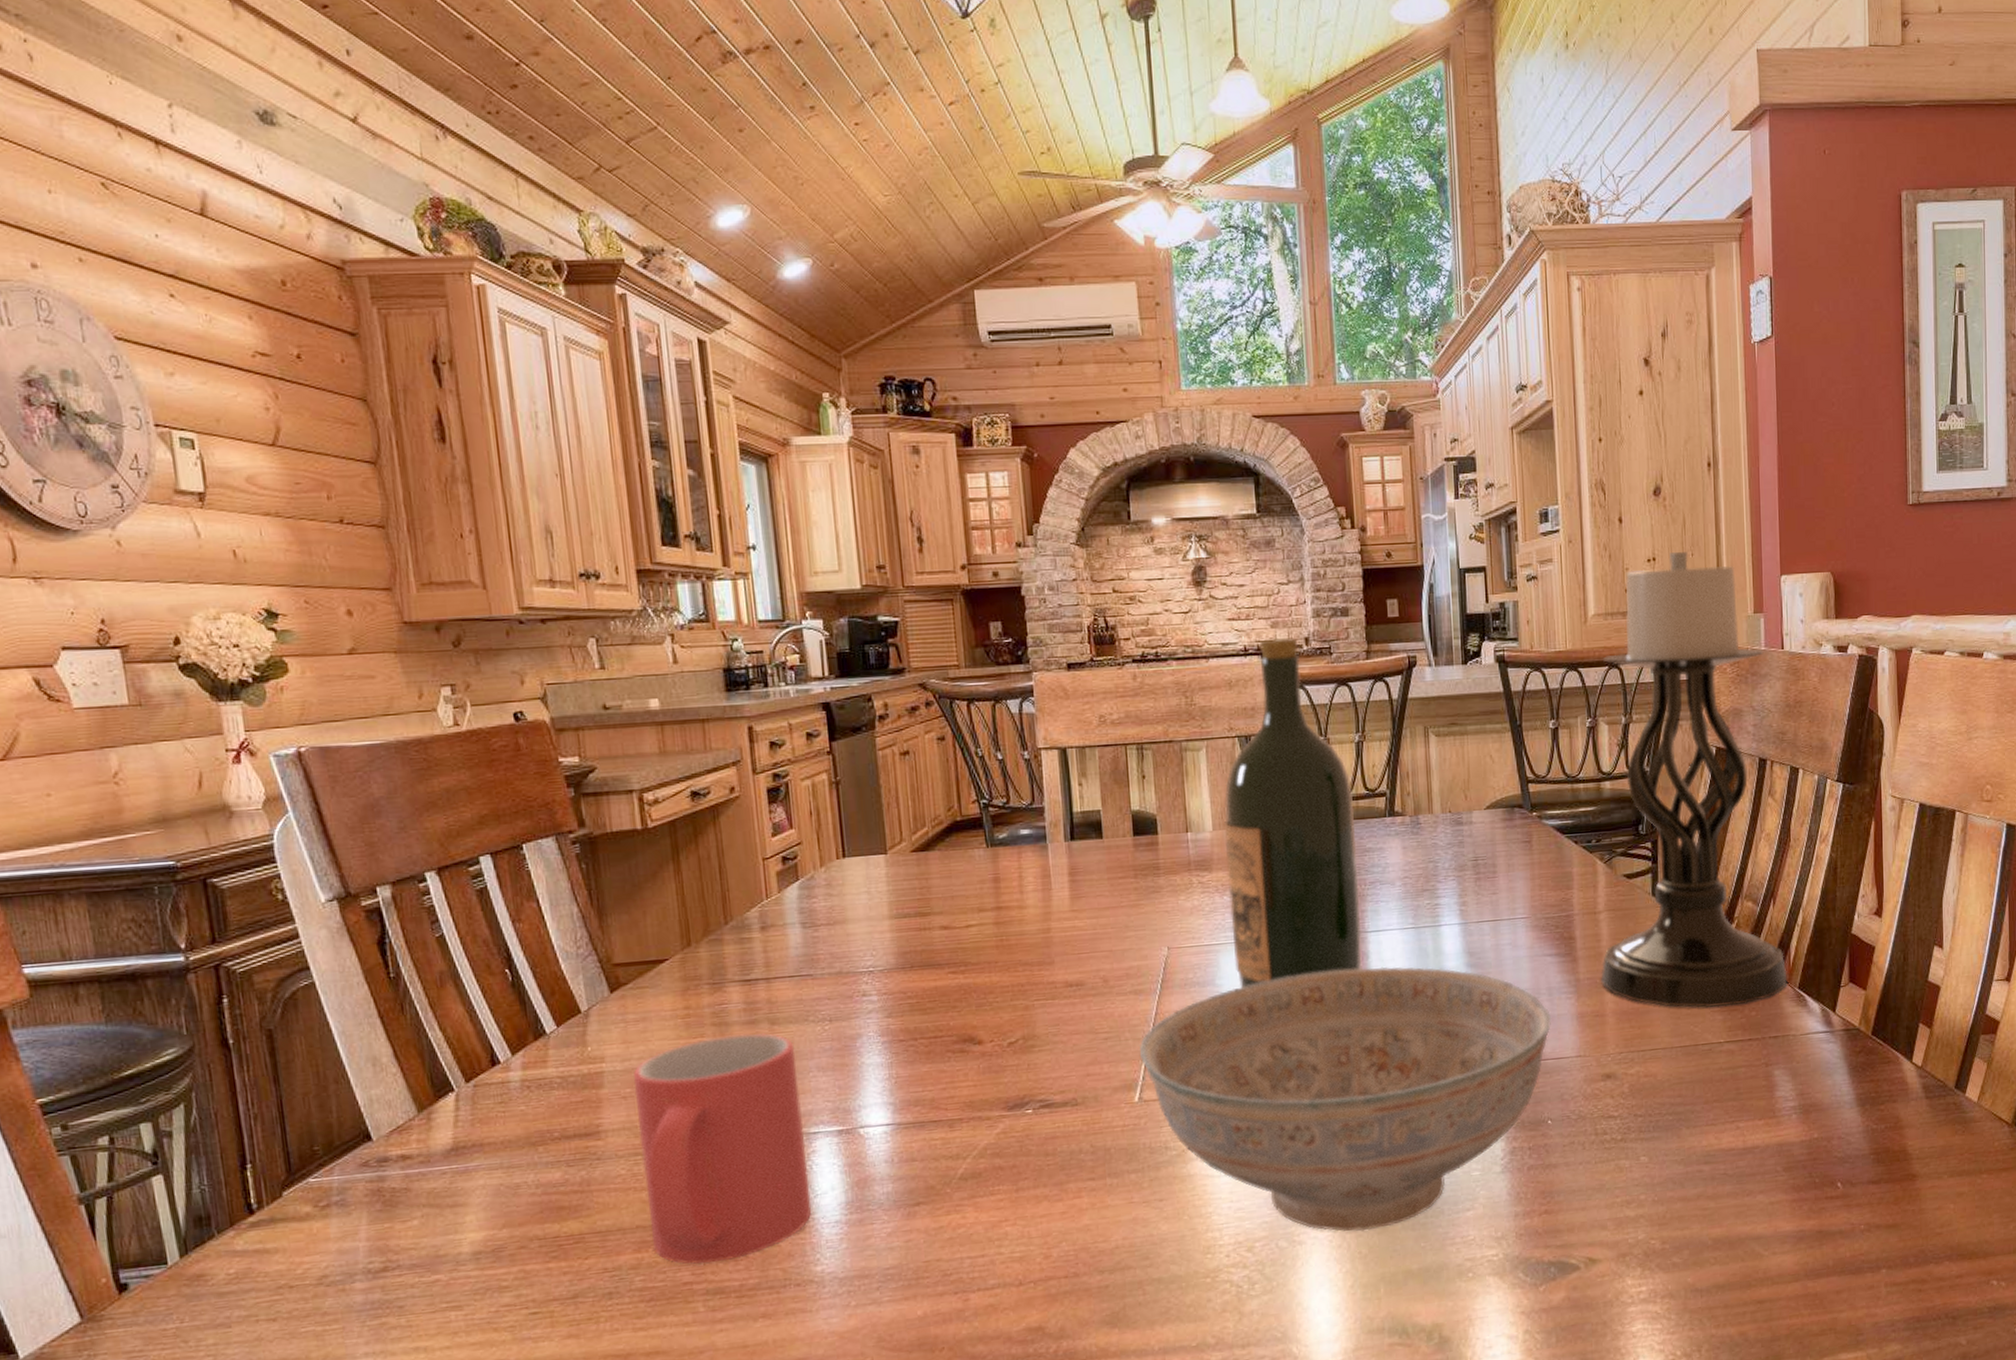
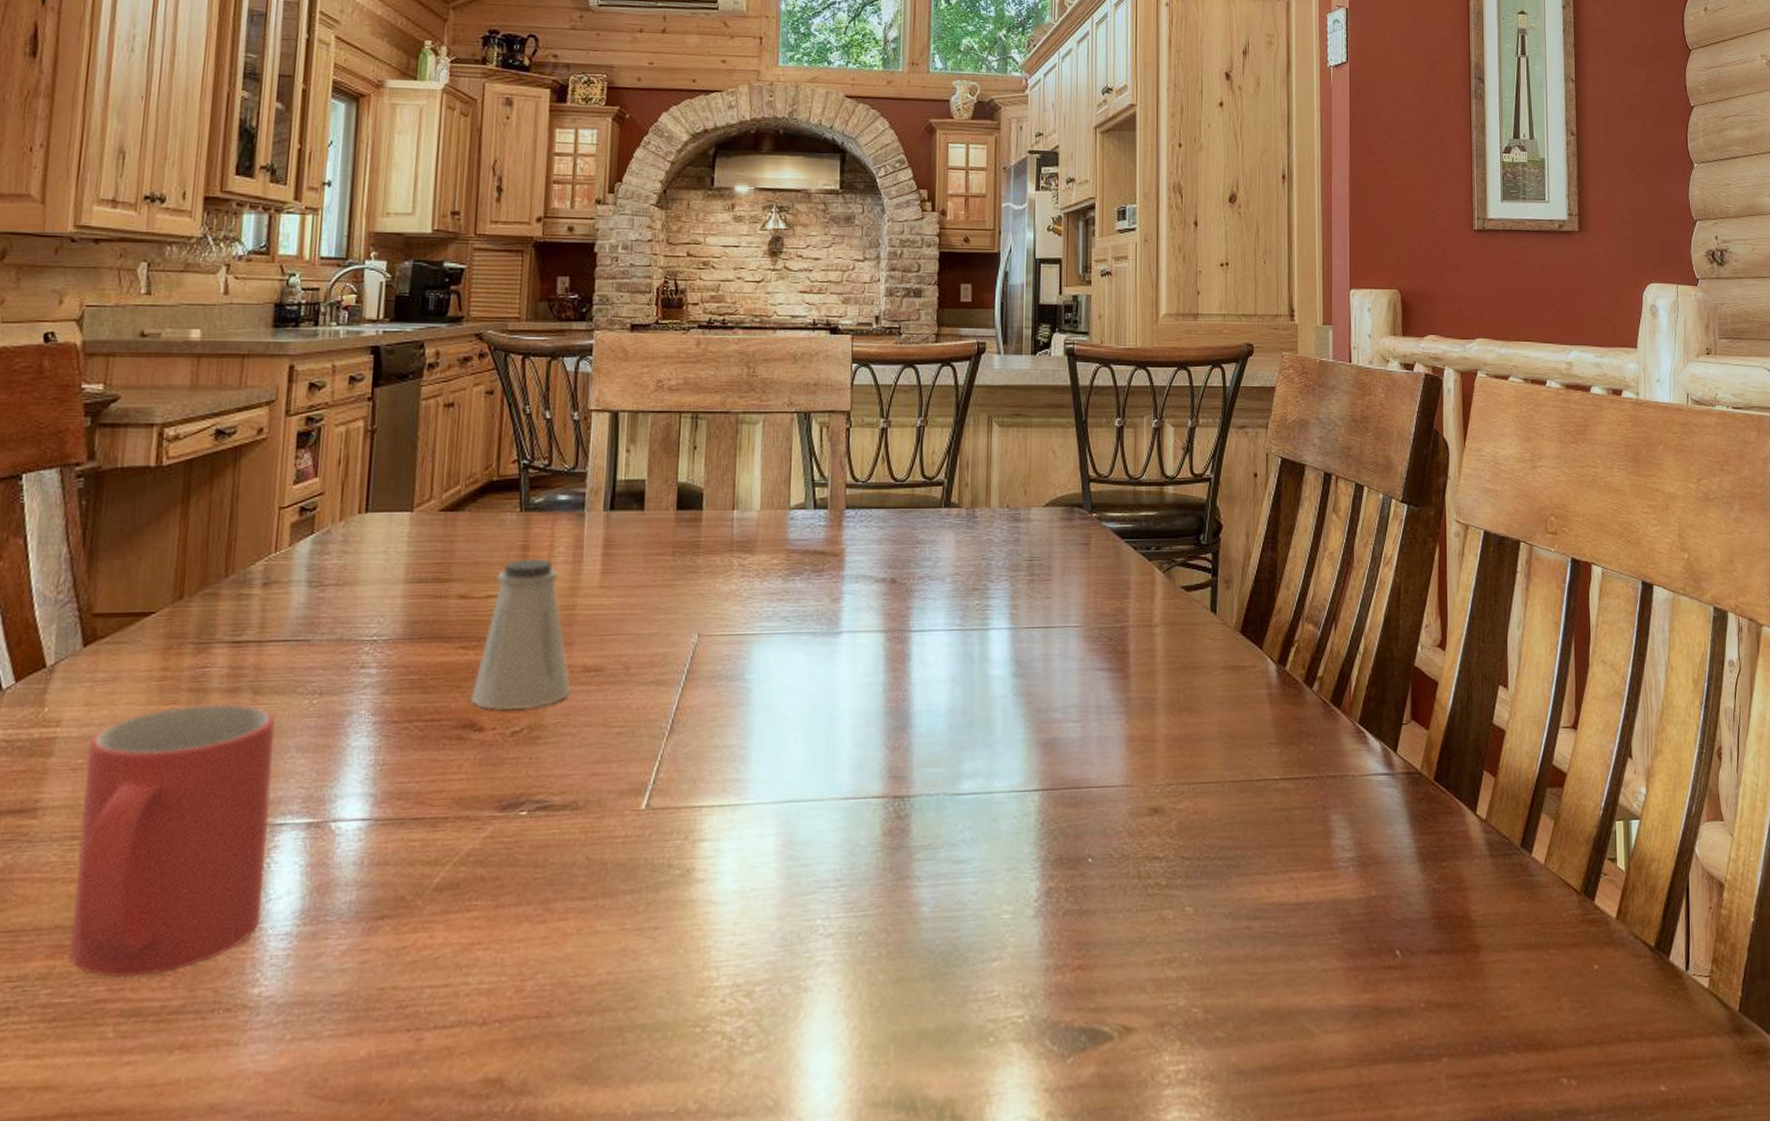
saltshaker: none [966,888,1057,1025] -> present [471,558,571,710]
decorative bowl: present [1139,966,1552,1232] -> none [653,670,1099,979]
wine bottle: present [1224,638,1362,988] -> none [768,314,909,685]
candle holder: present [1601,551,1788,1008] -> none [1153,258,1348,739]

